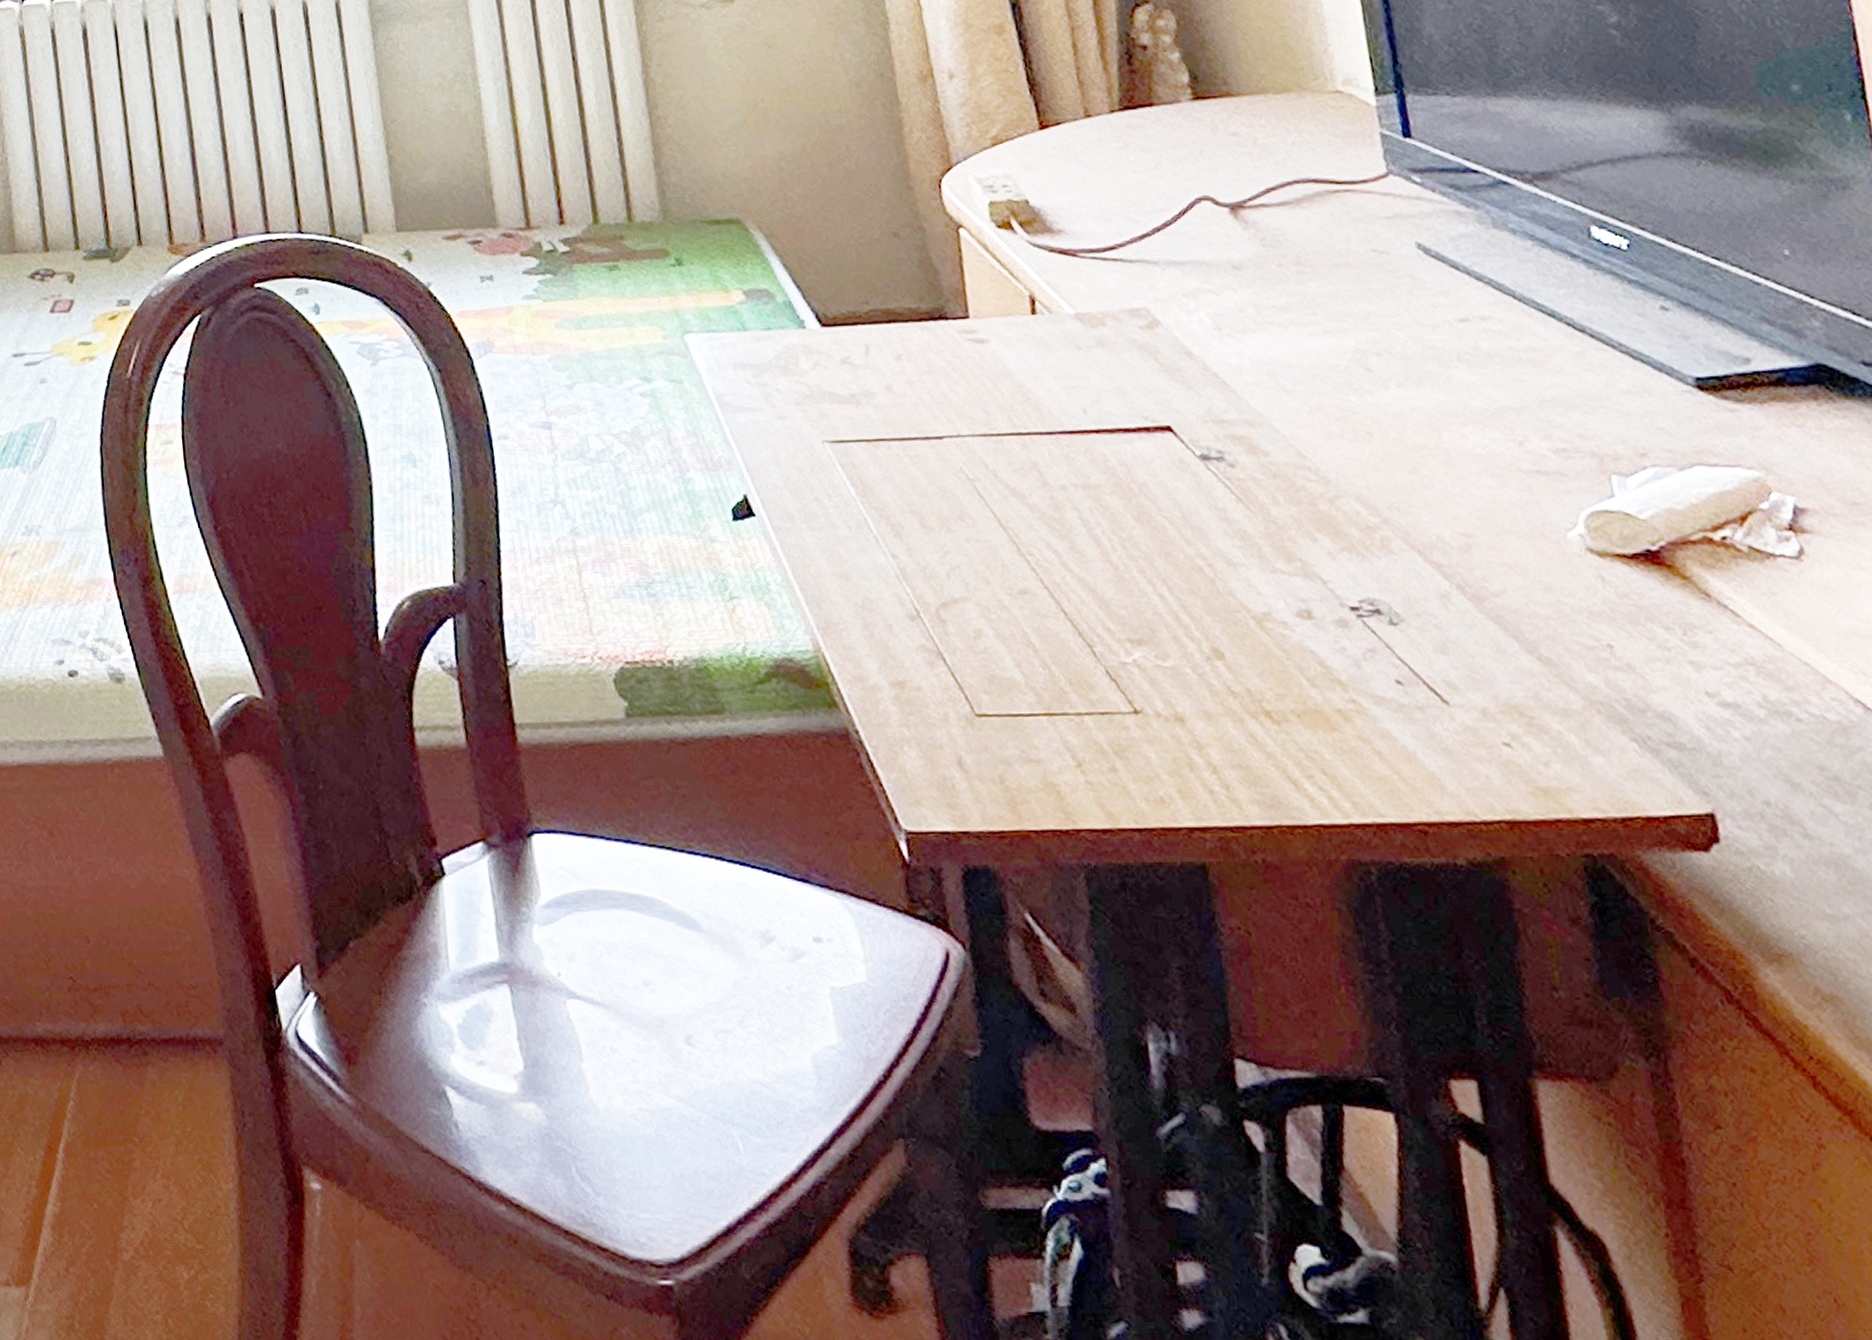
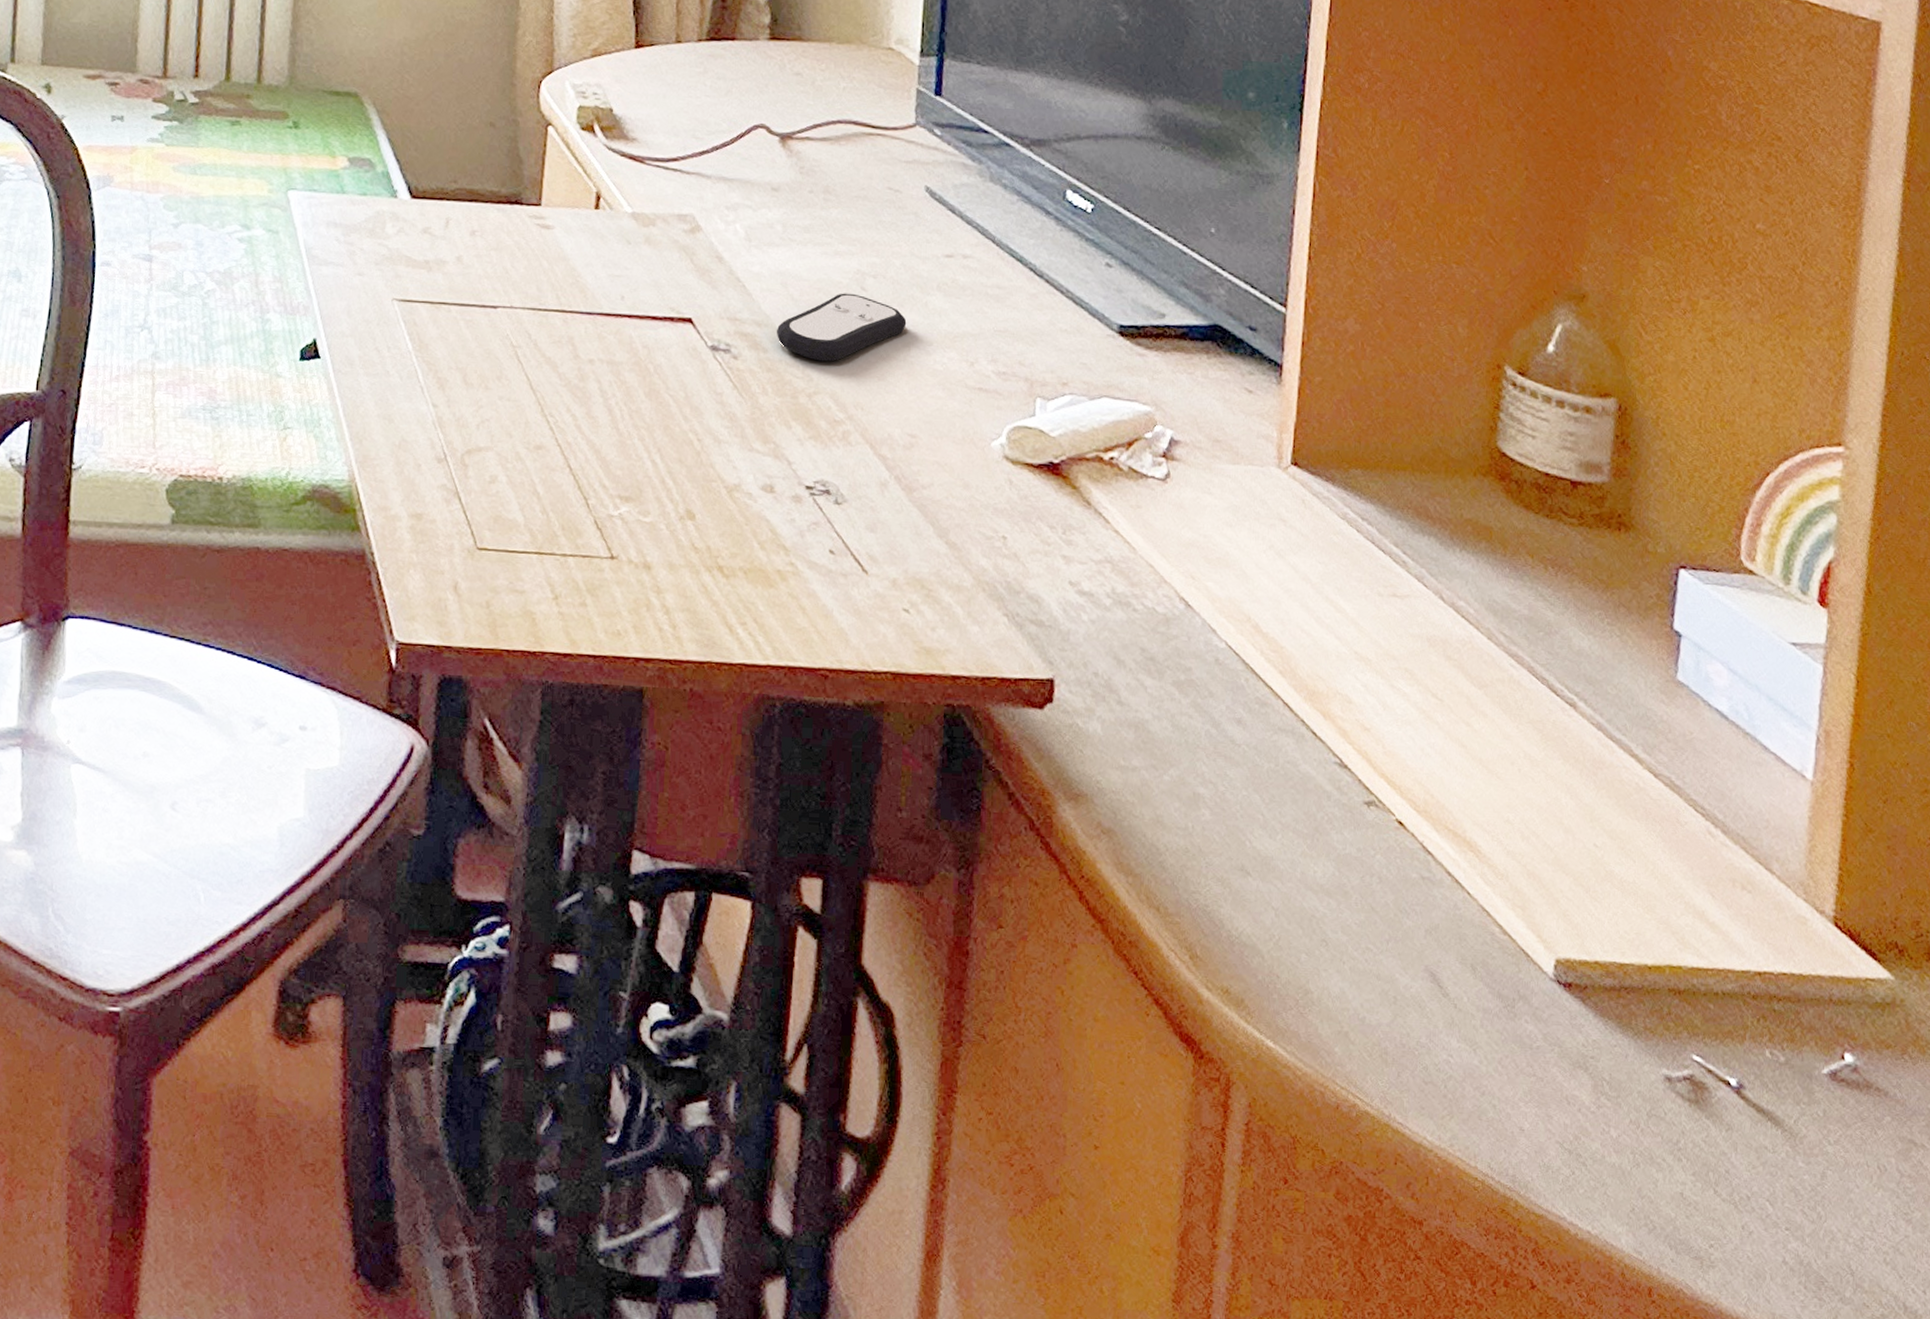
remote control: none [1273,376,1430,459] -> present [776,293,907,362]

